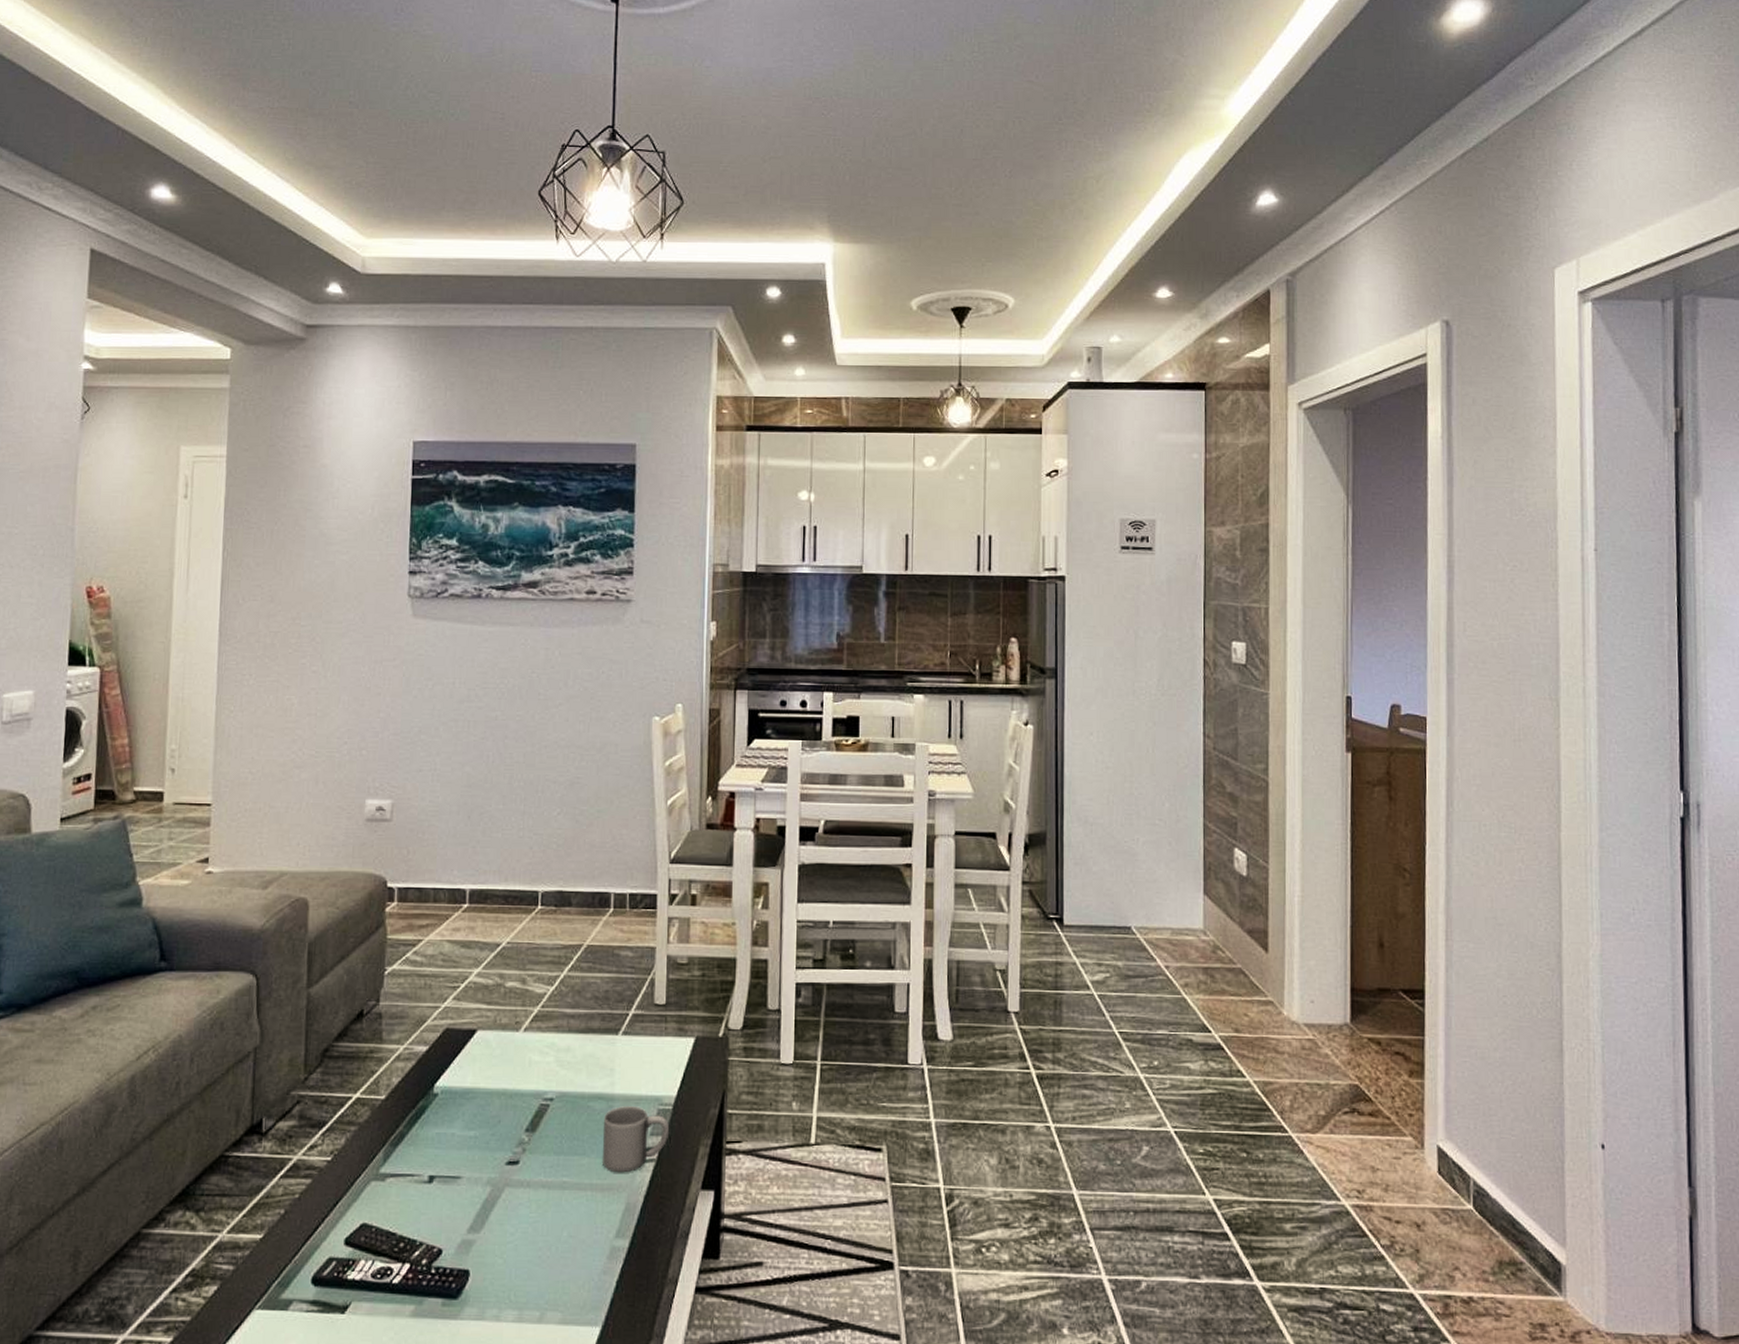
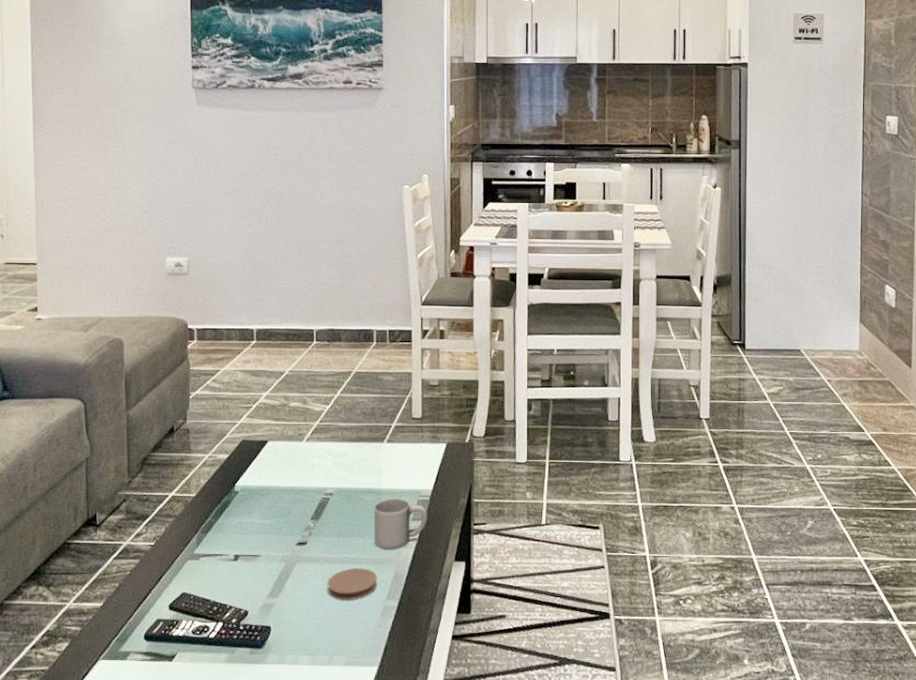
coaster: none [541,1195,604,1238] -> present [327,567,377,601]

